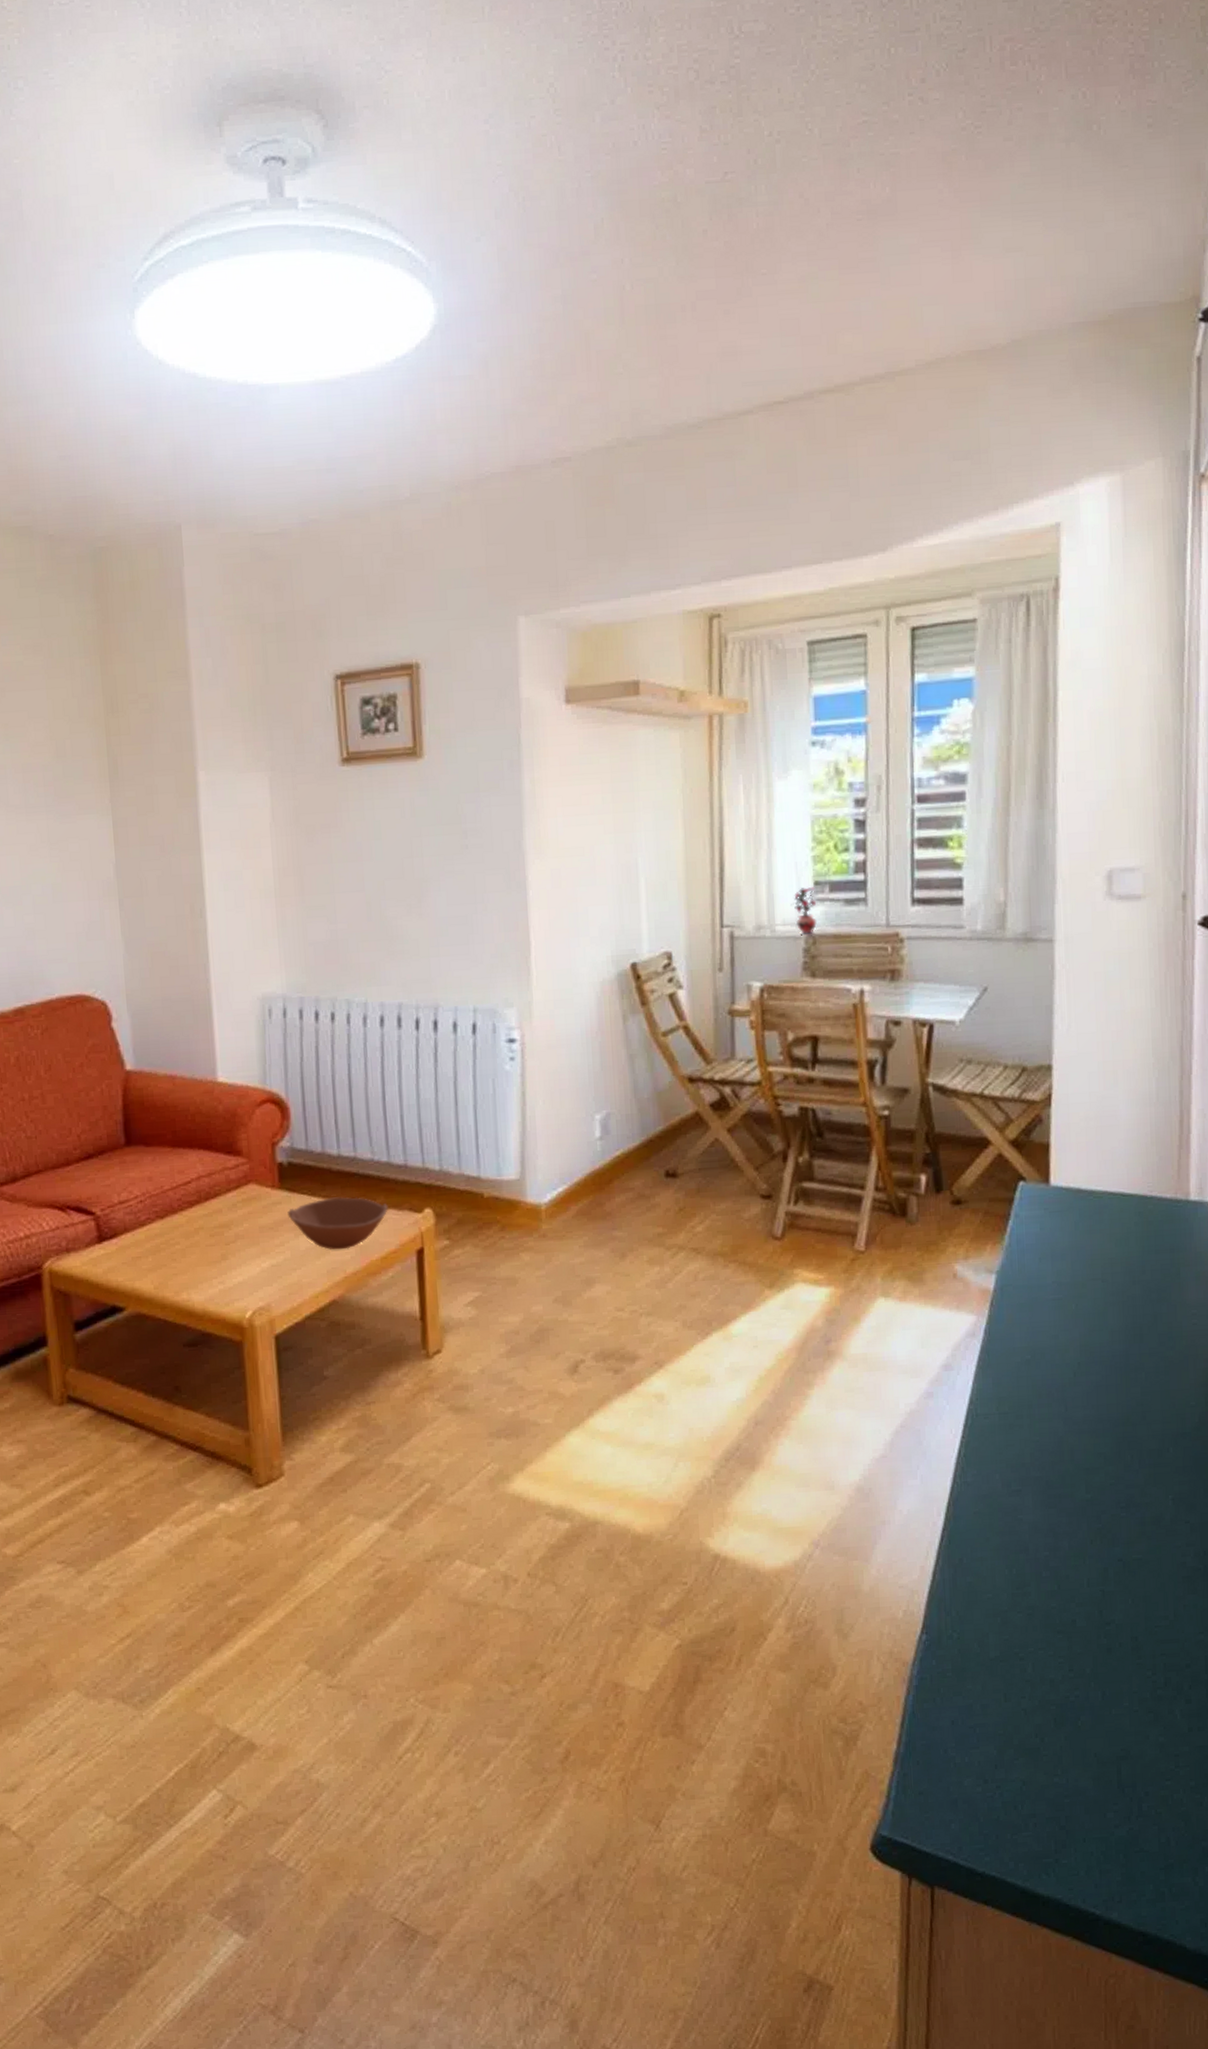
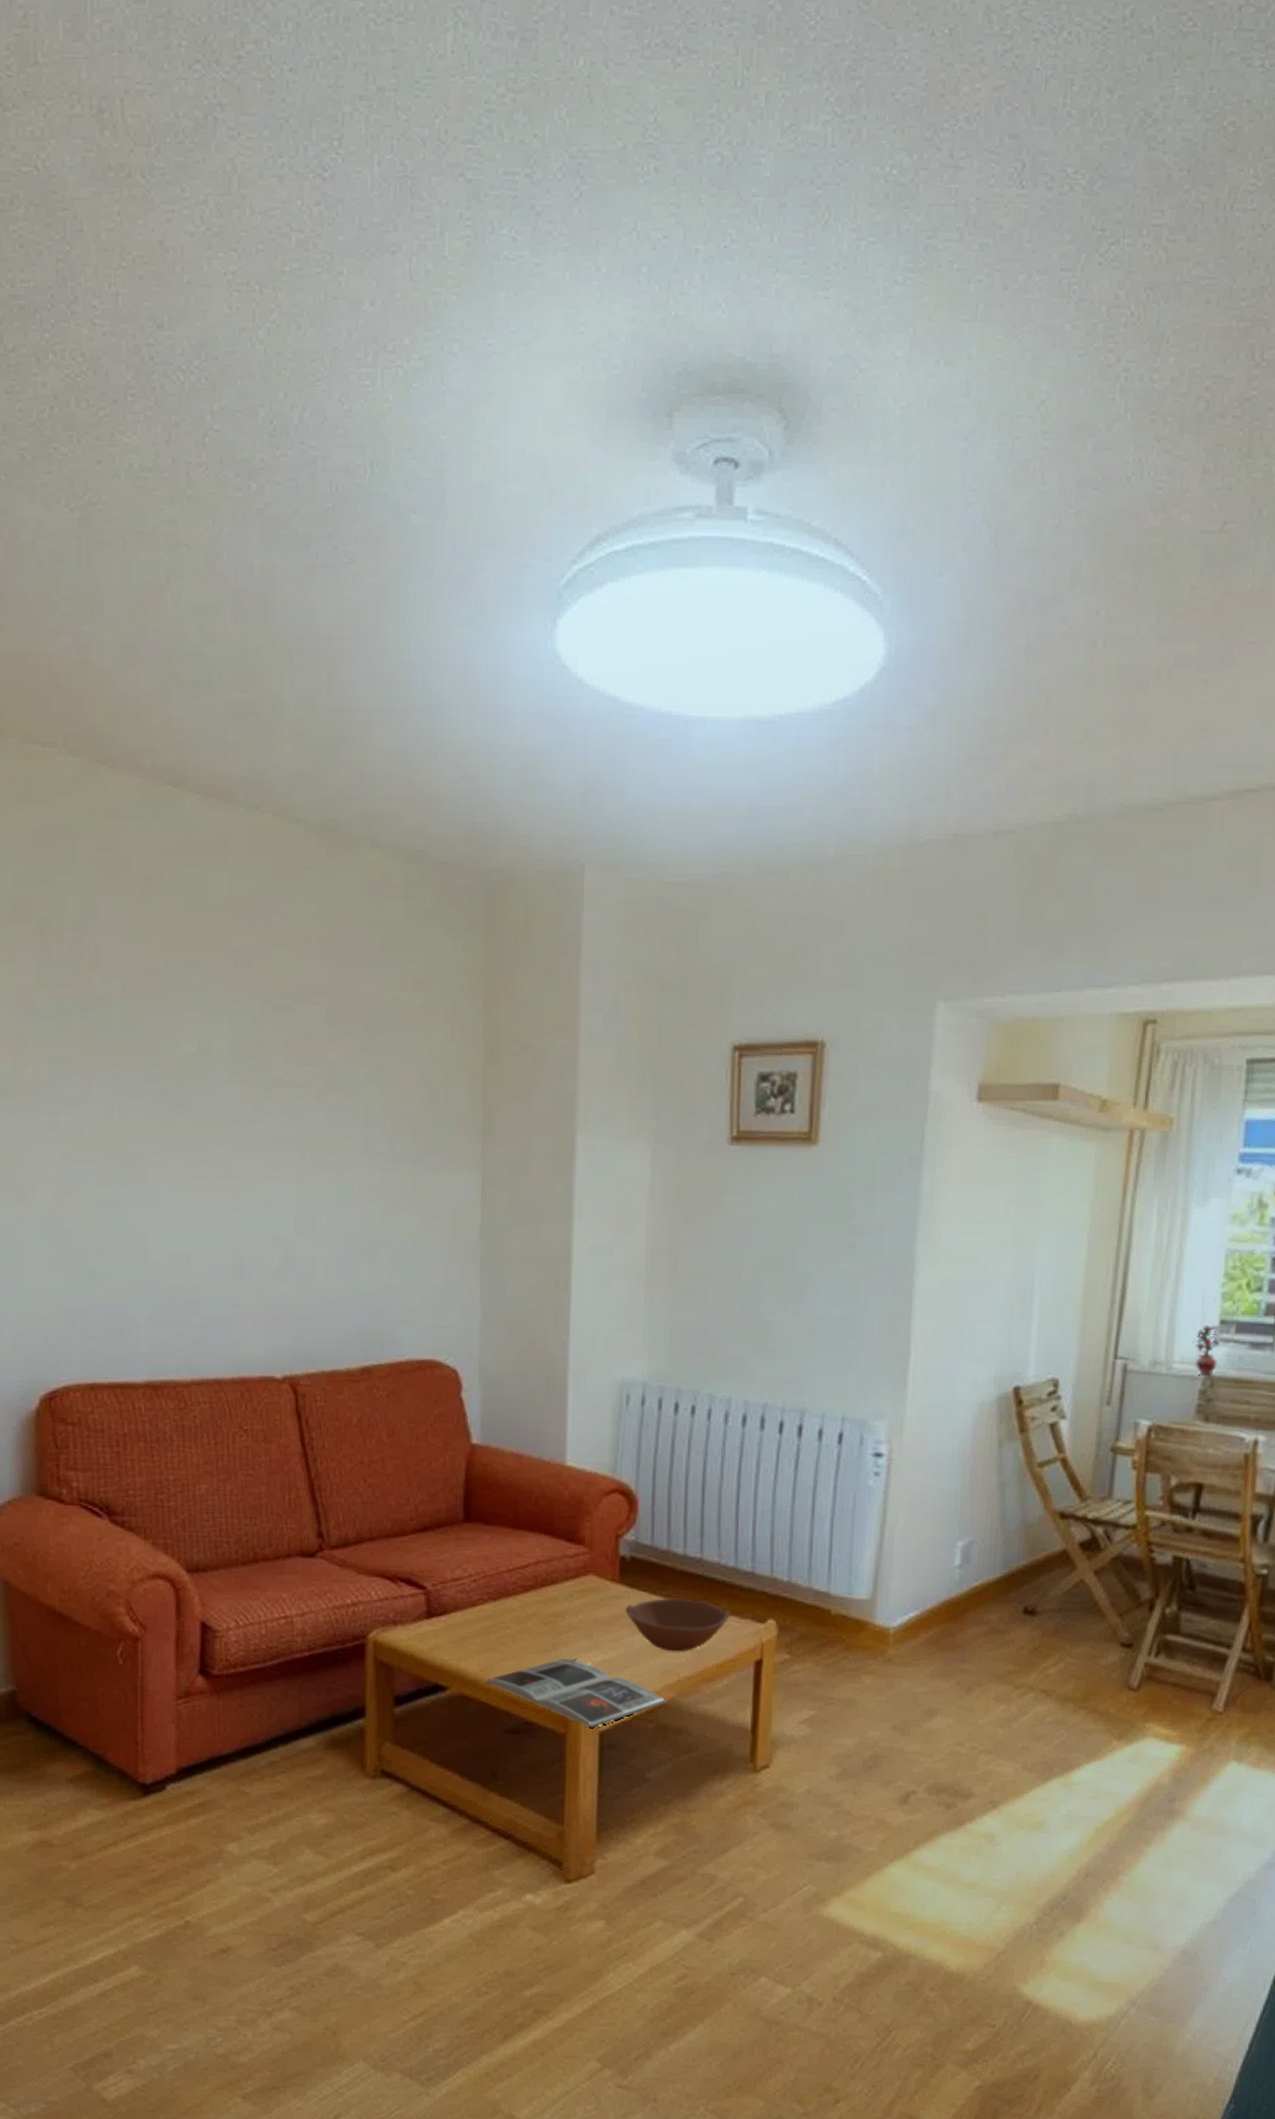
magazine: none [161,1267,336,1332] -> present [486,1658,666,1728]

